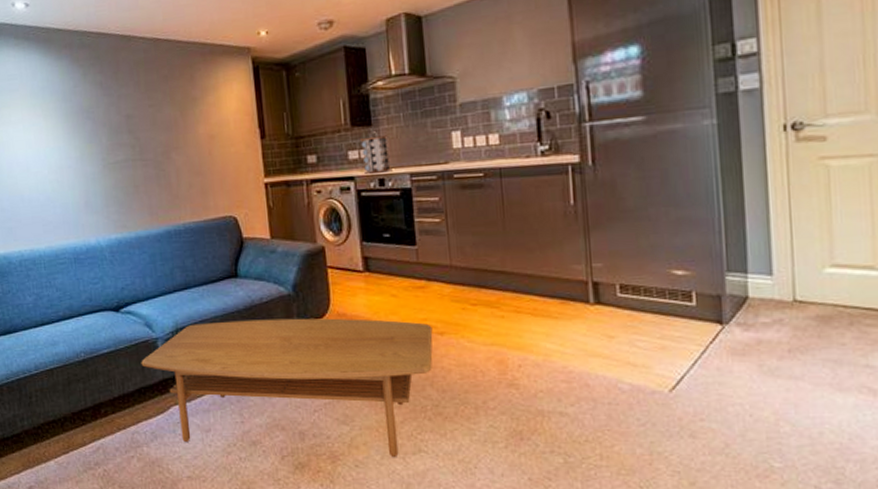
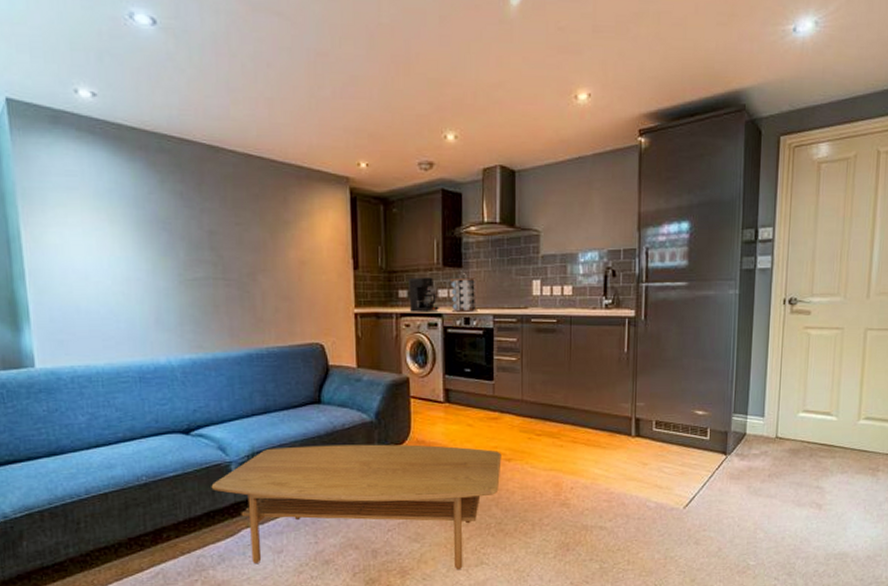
coffee maker: none [316,139,351,177] -> present [408,277,439,312]

